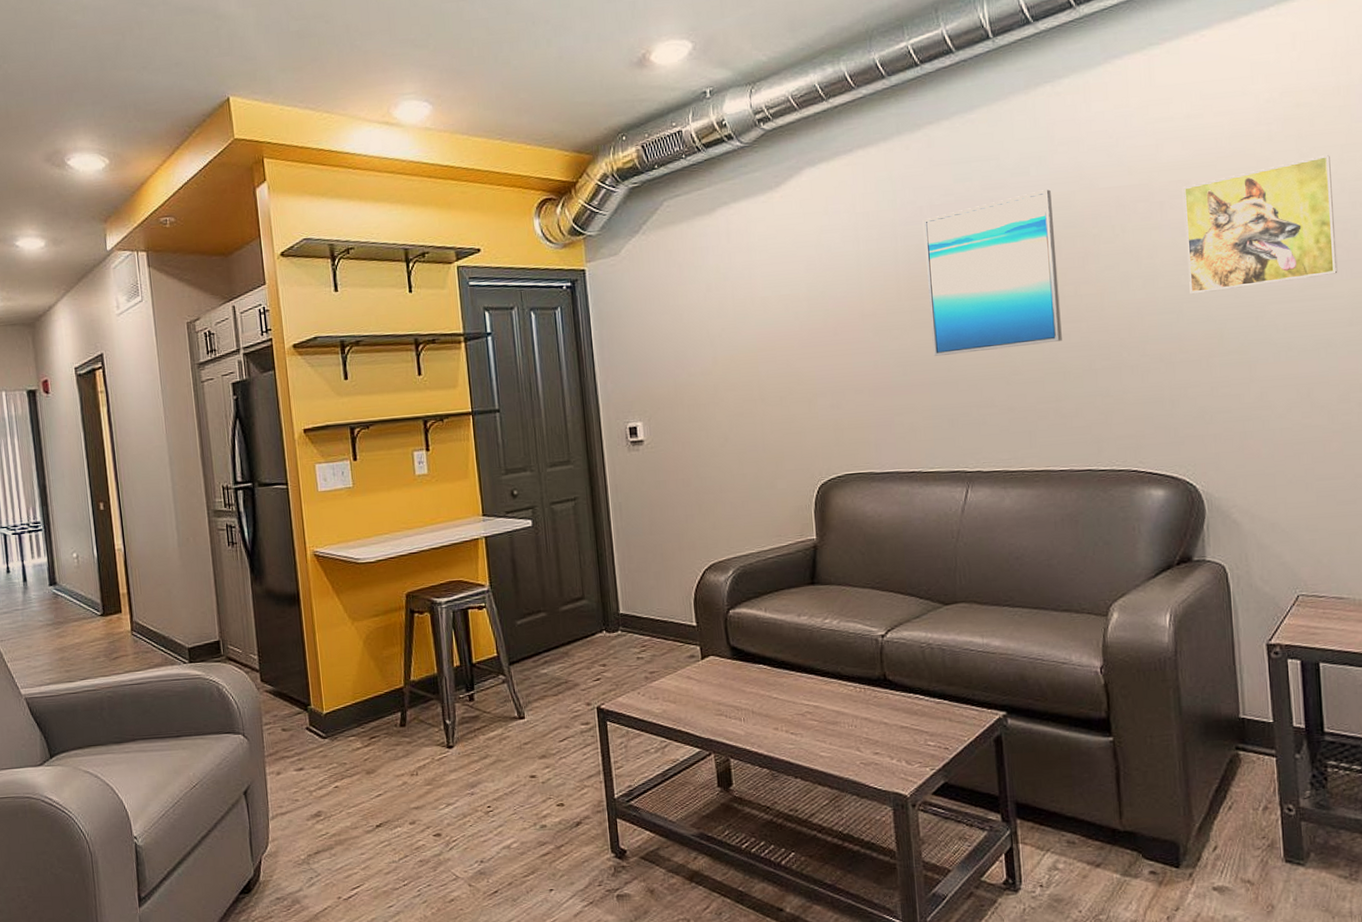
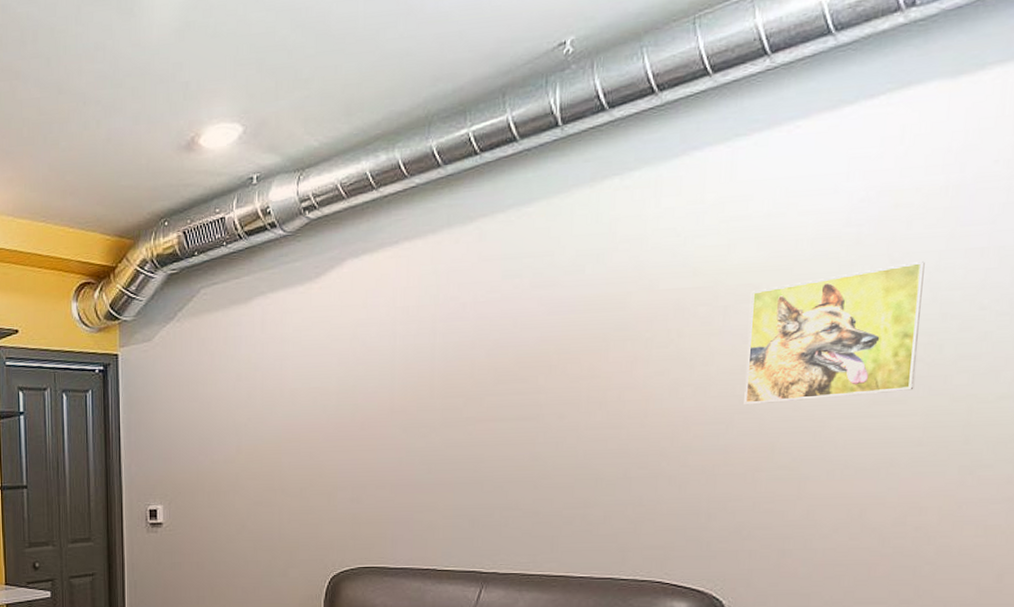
wall art: present [922,189,1062,356] -> none [461,289,605,456]

